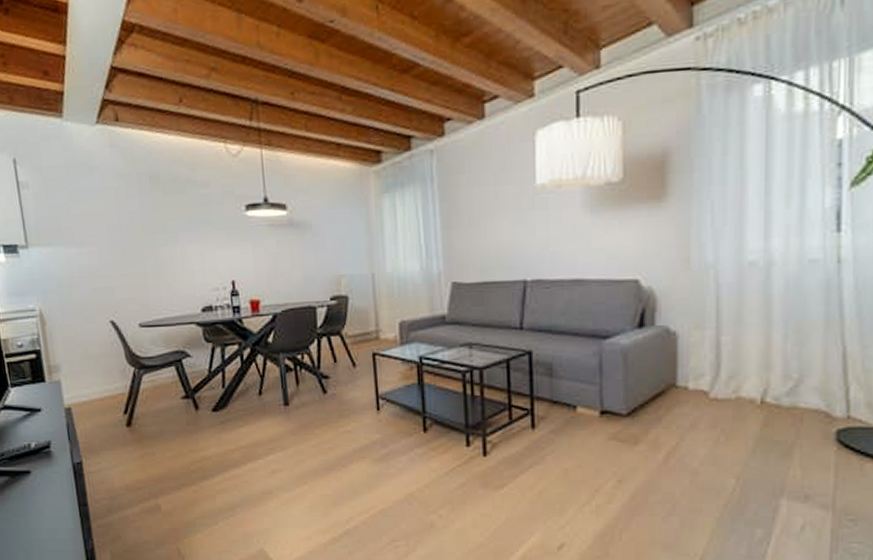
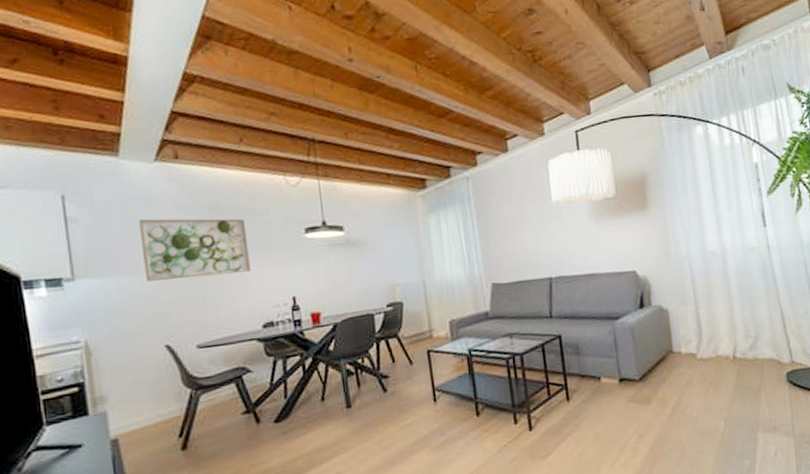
wall art: none [82,187,190,254] -> present [138,218,251,282]

